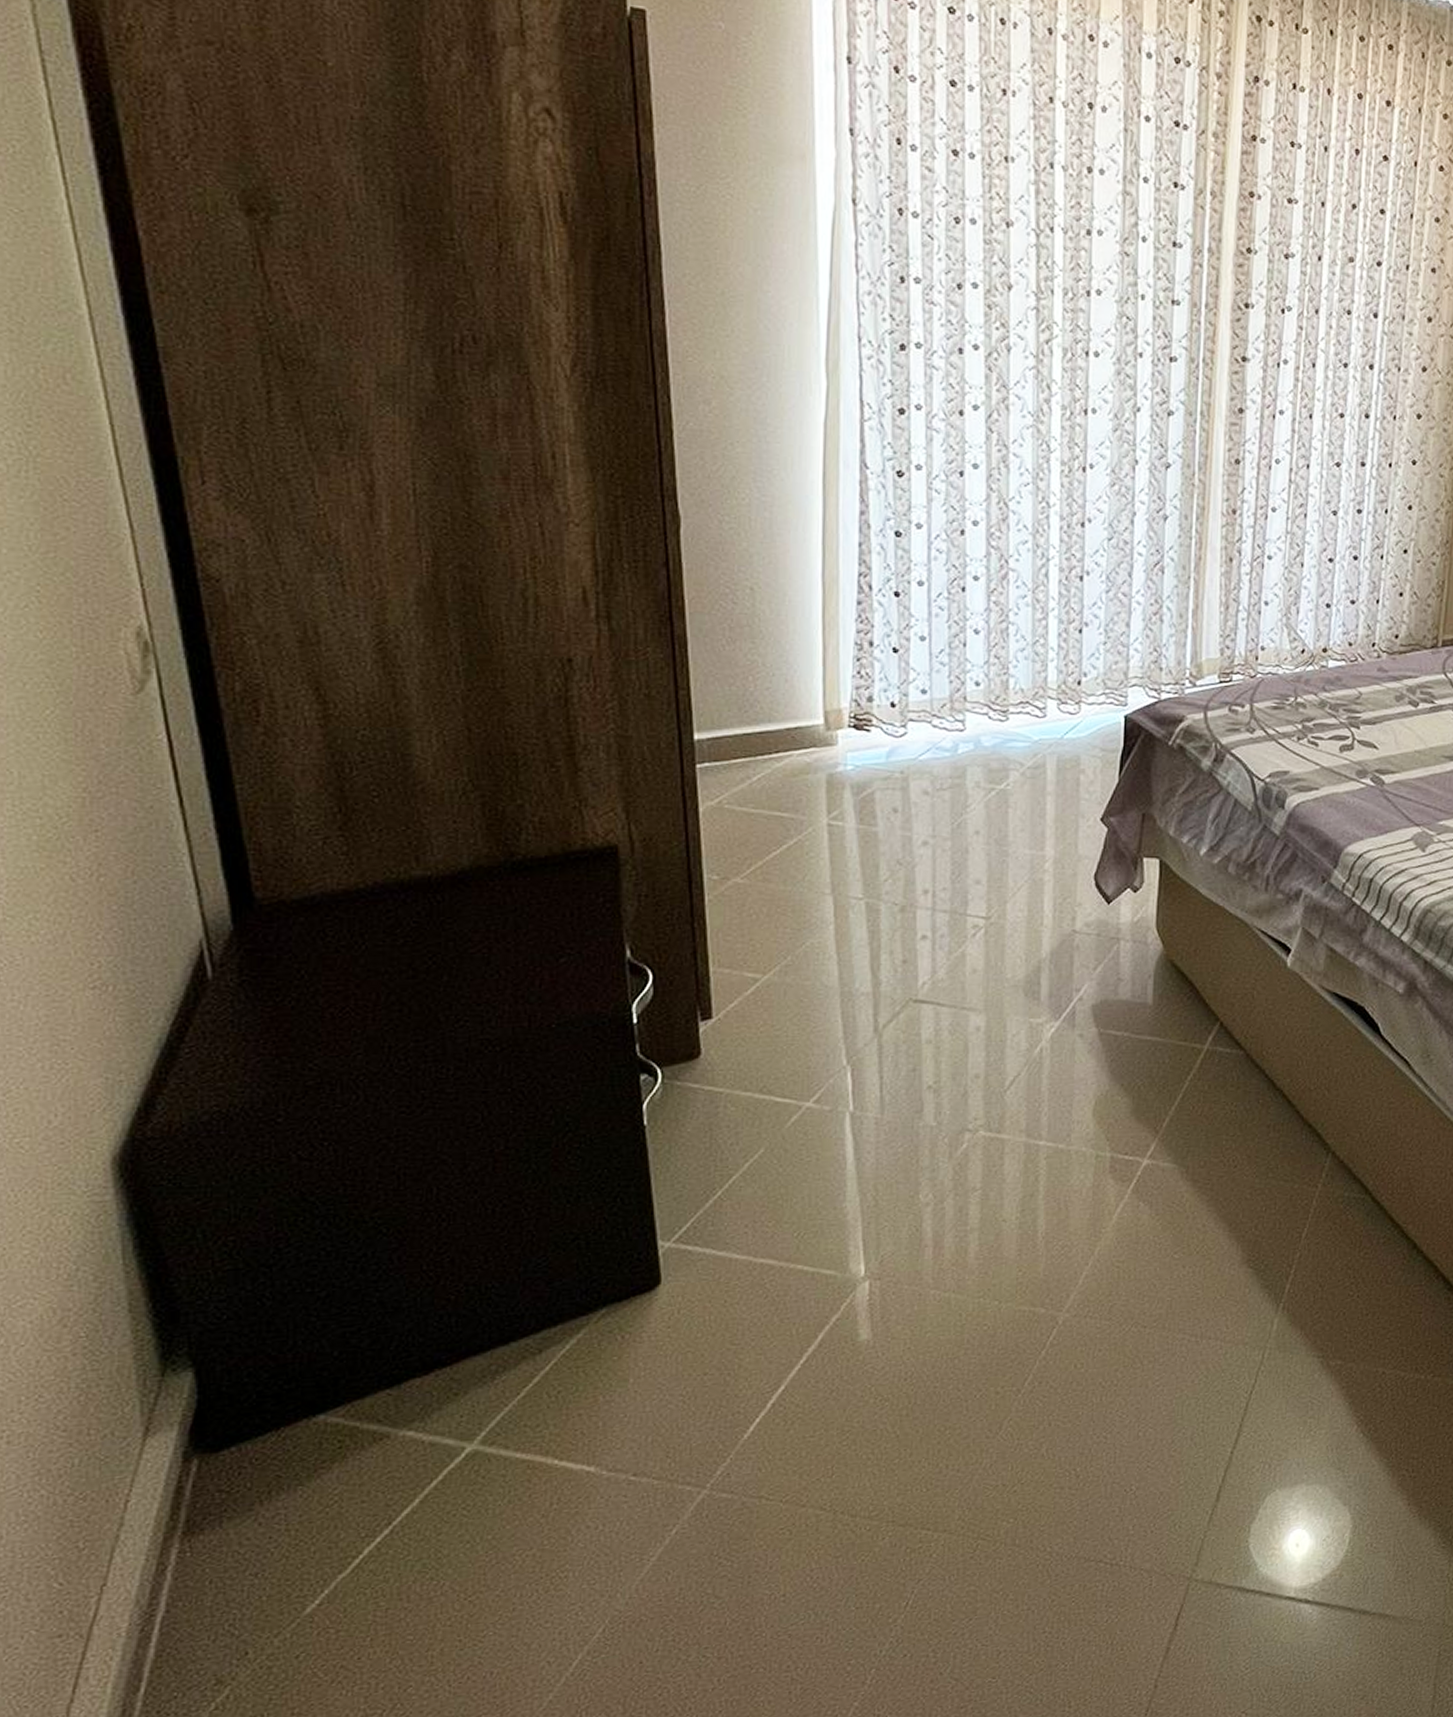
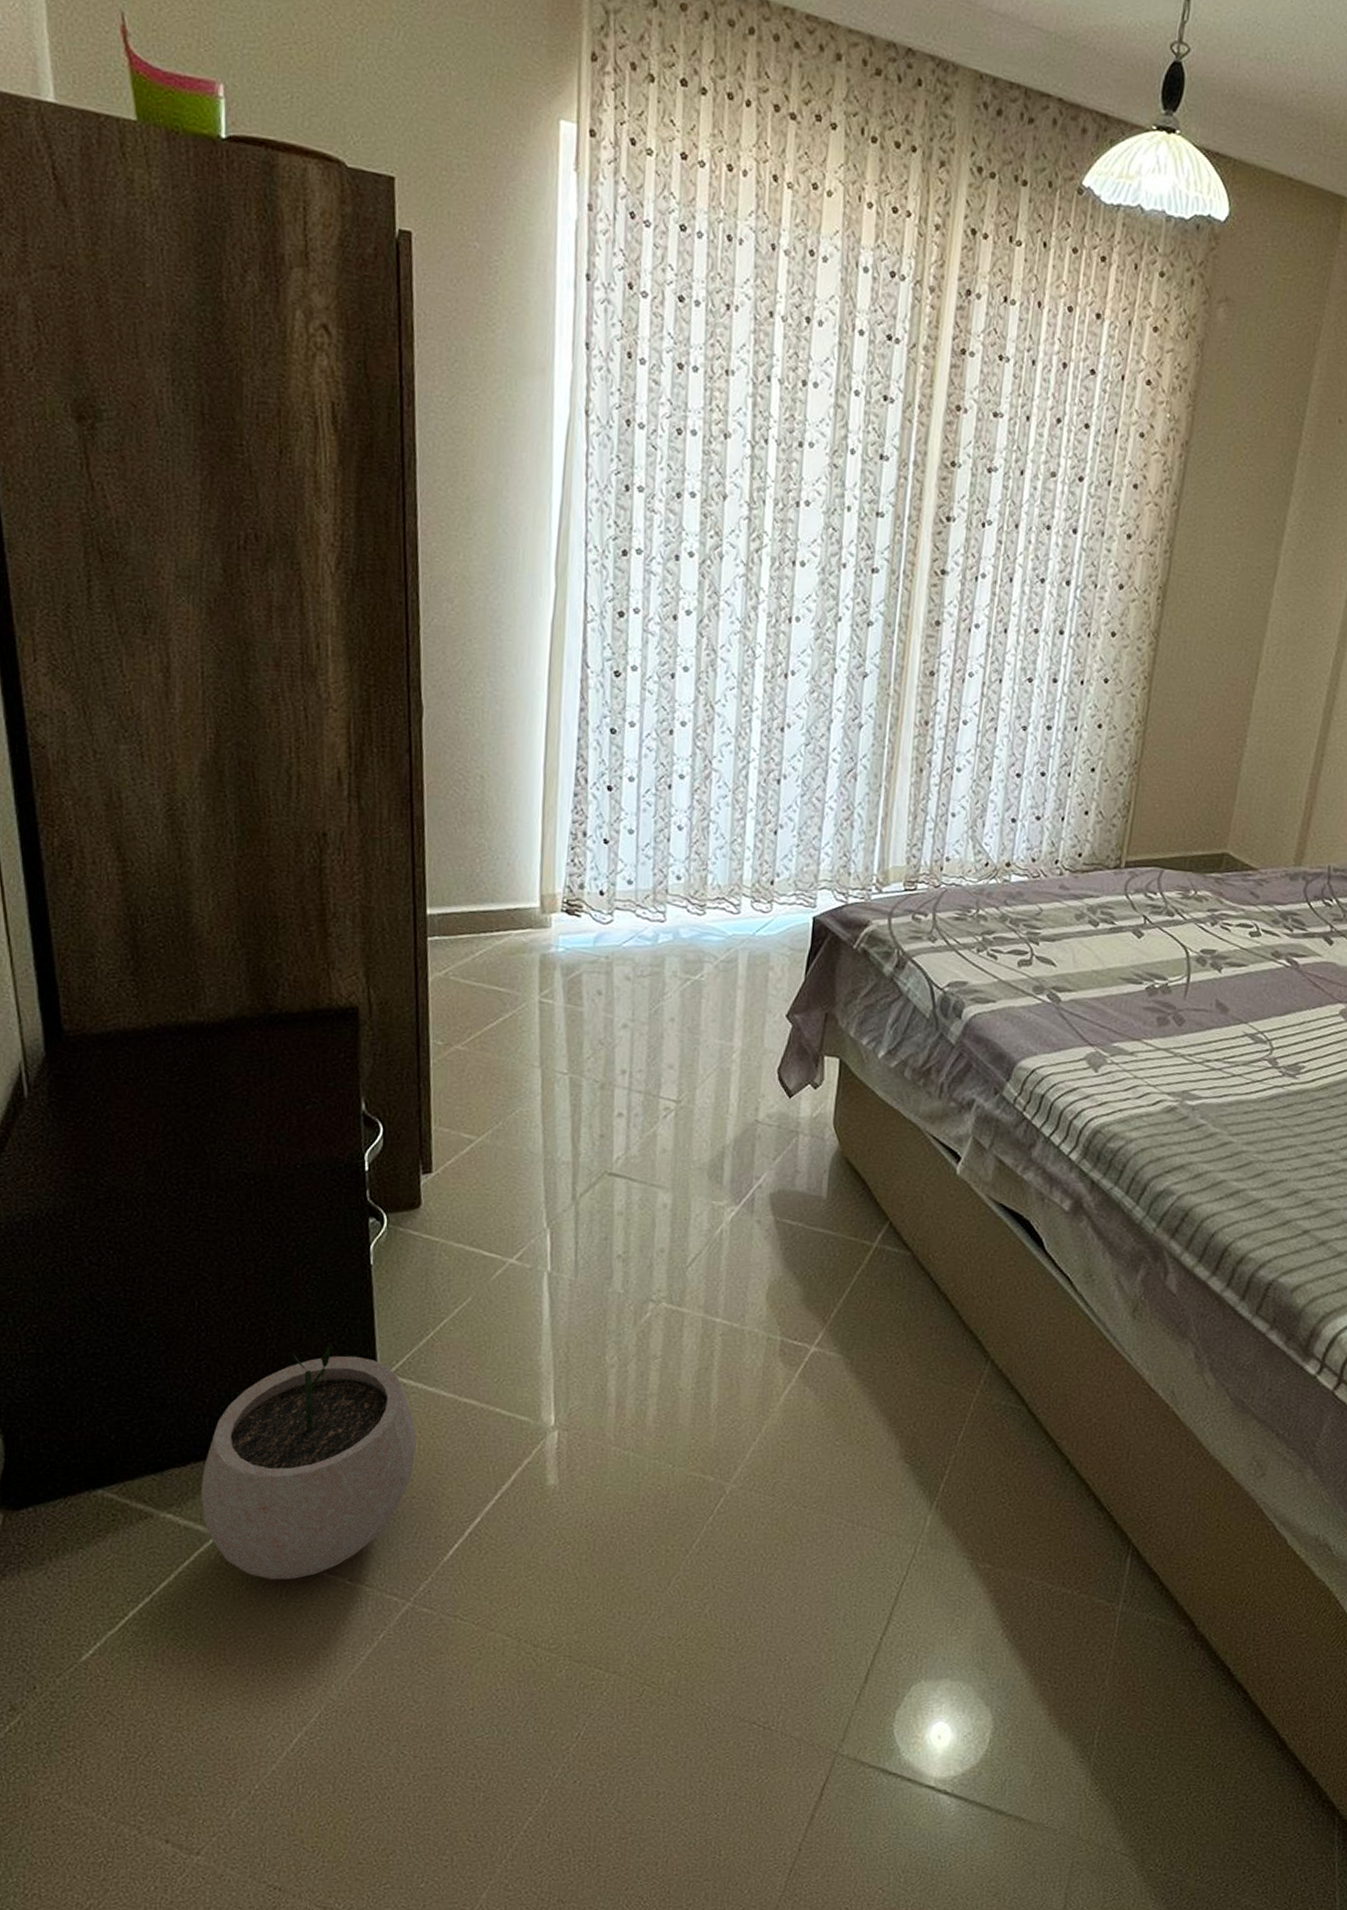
plant pot: none [448,1216,706,1488] -> present [200,1342,416,1580]

